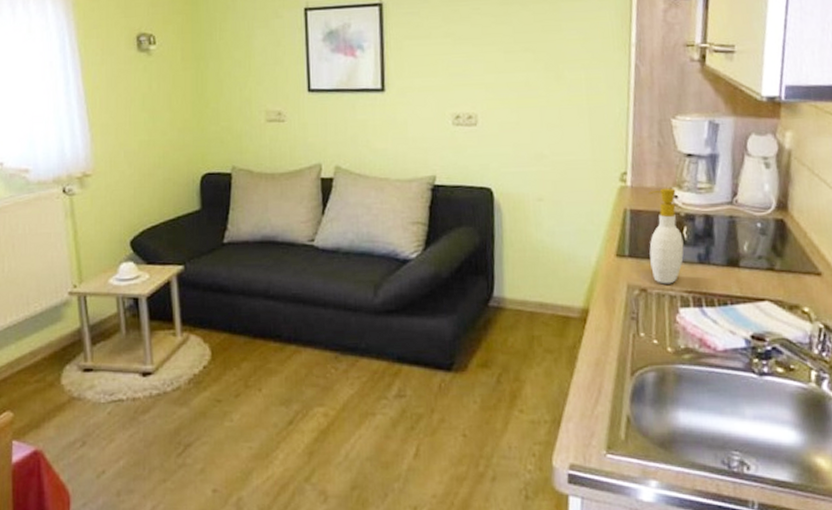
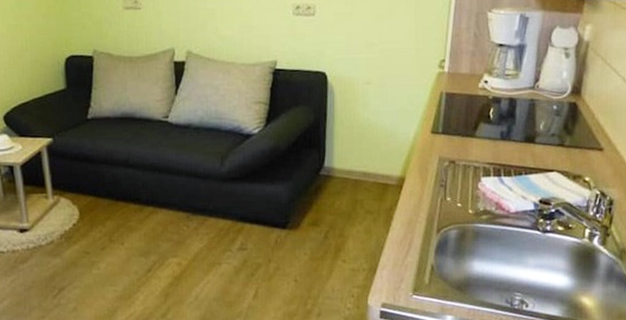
soap bottle: present [648,188,684,285] -> none [460,74,490,157]

